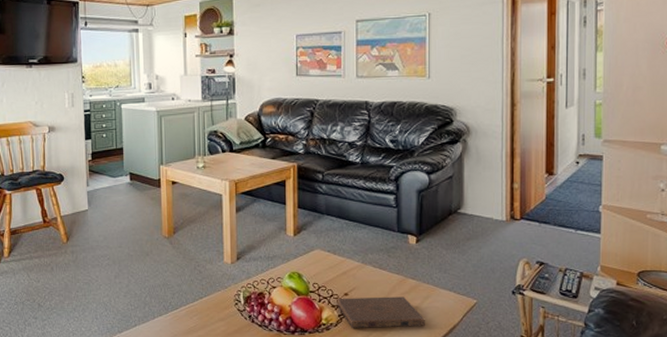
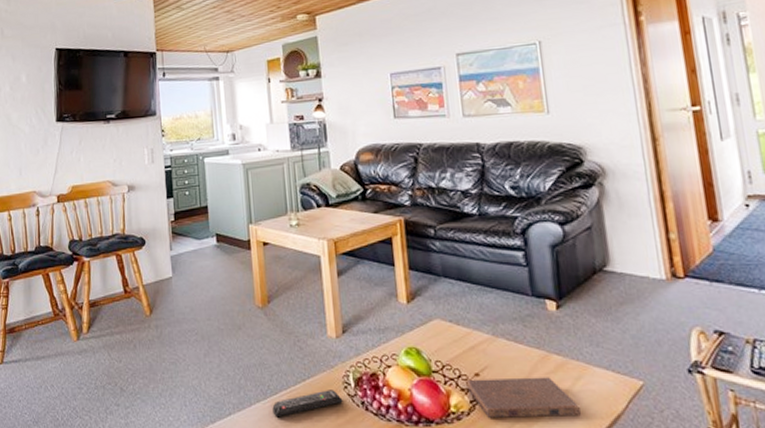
remote control: none [172,306,233,328] -> present [272,390,343,418]

